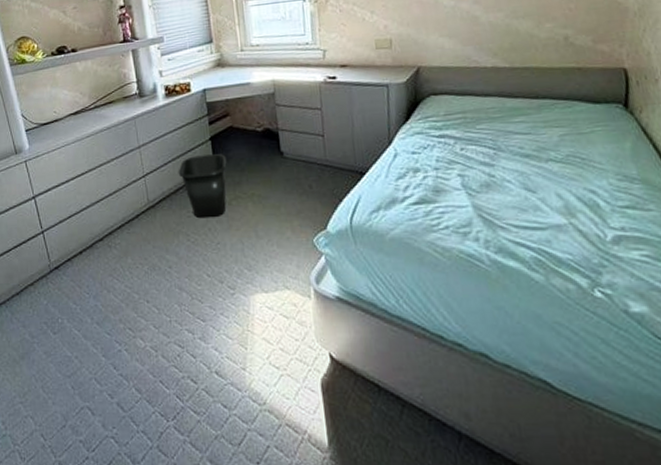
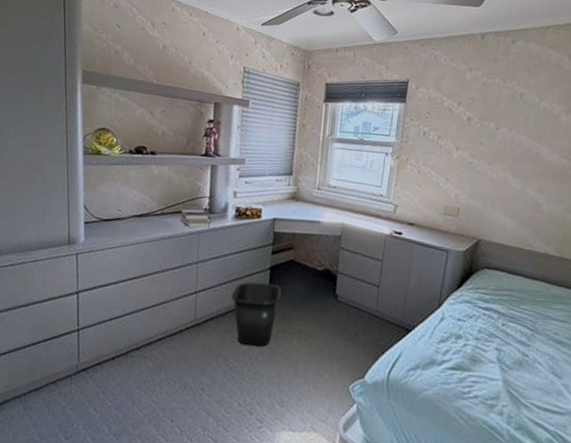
books: none [111,90,144,116] -> present [181,202,212,229]

